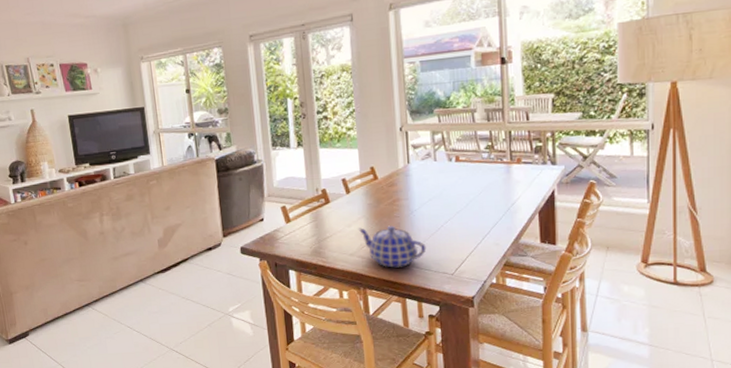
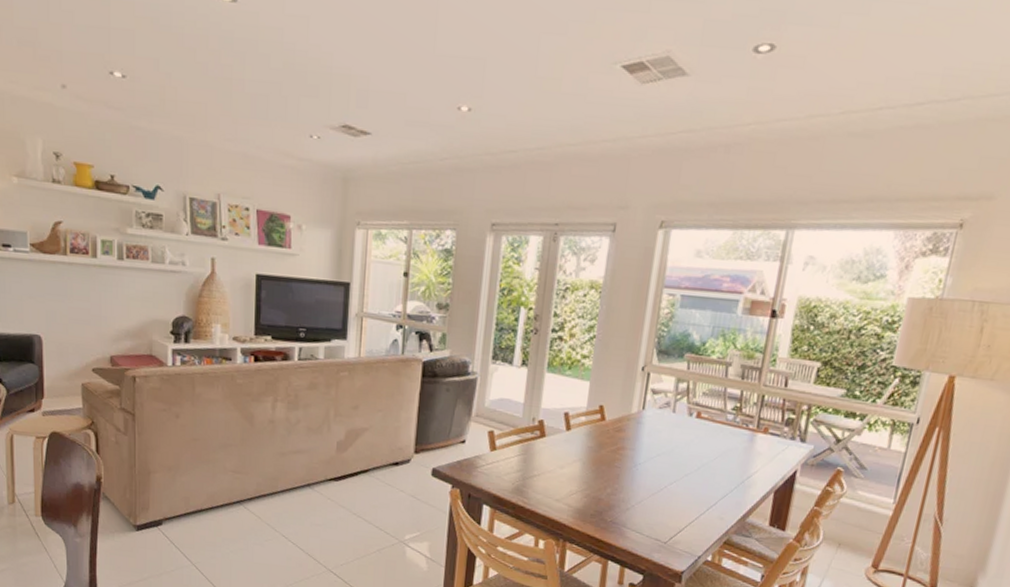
teapot: present [358,225,427,268] -> none [570,471,644,525]

